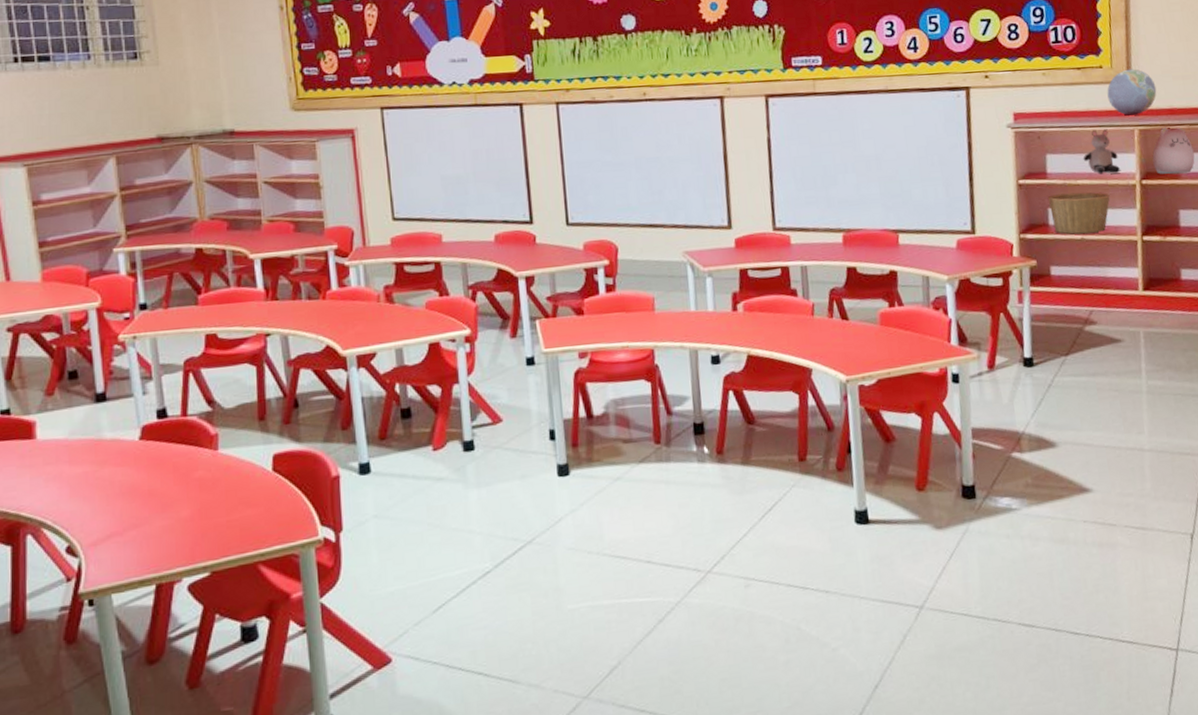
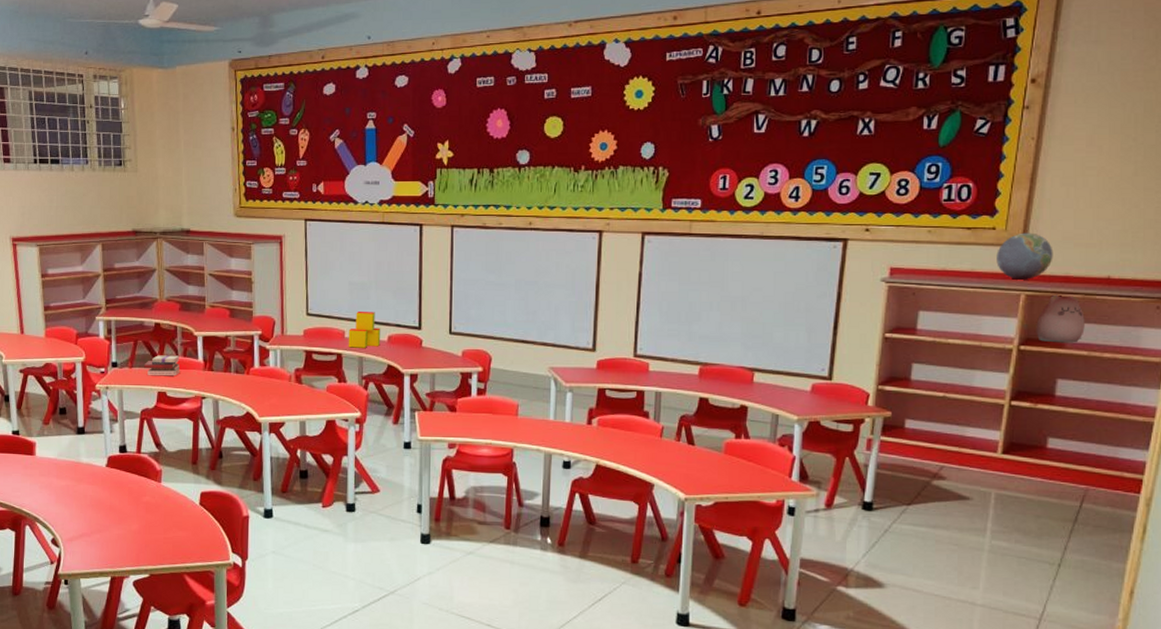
books: none [183,285,235,316] -> present [143,355,181,378]
toy blocks: none [446,208,487,254] -> present [348,312,381,348]
basket: present [1047,192,1110,235] -> none [913,351,982,393]
stuffed animal: present [1083,130,1120,175] -> none [958,291,997,336]

